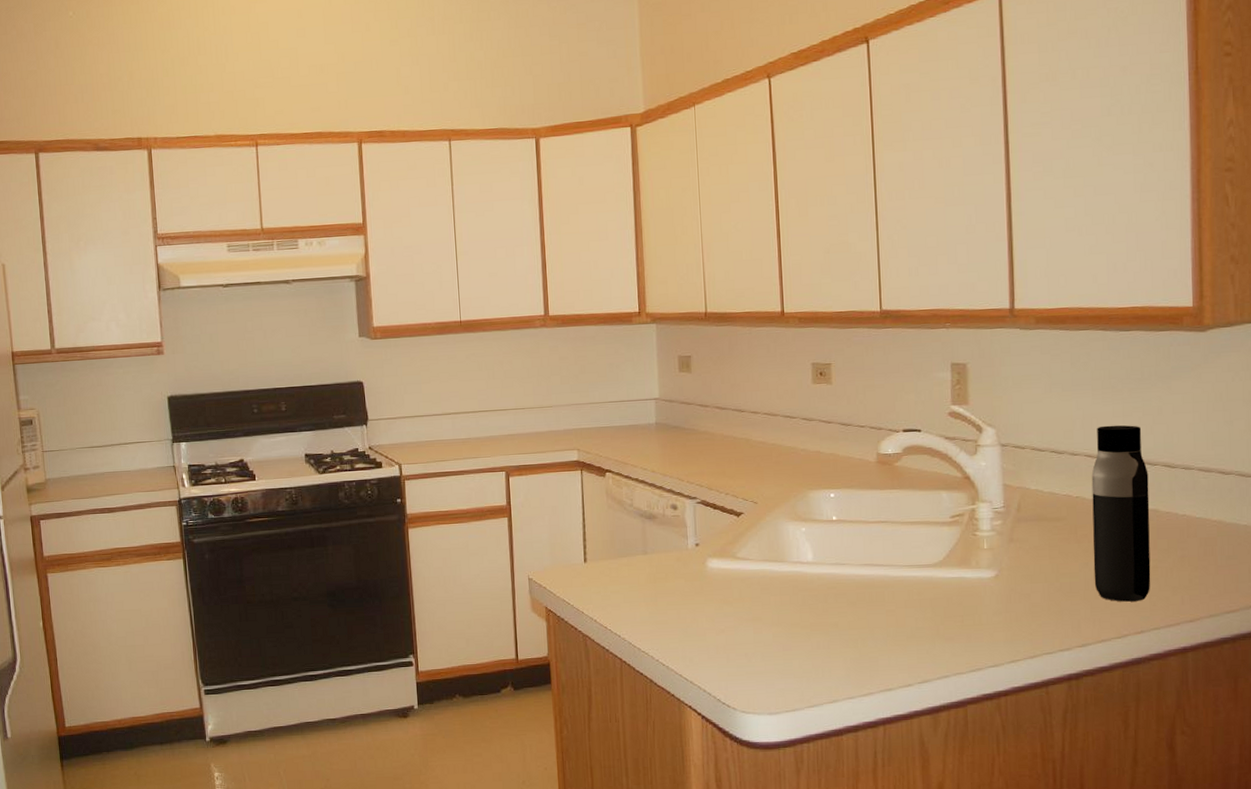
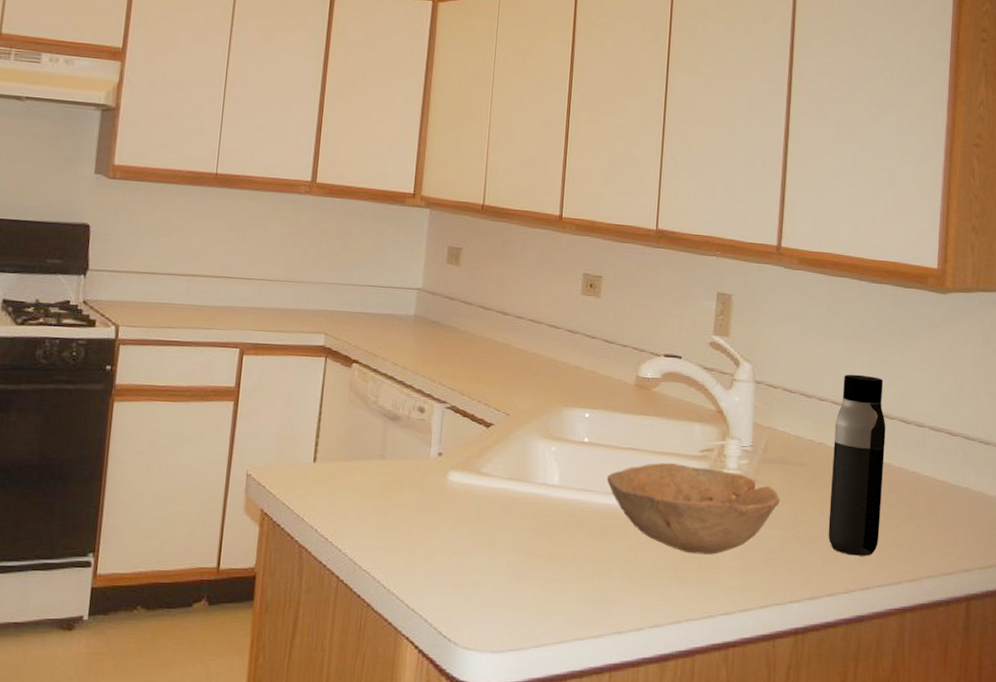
bowl: none [859,530,1039,614] -> present [606,462,780,555]

